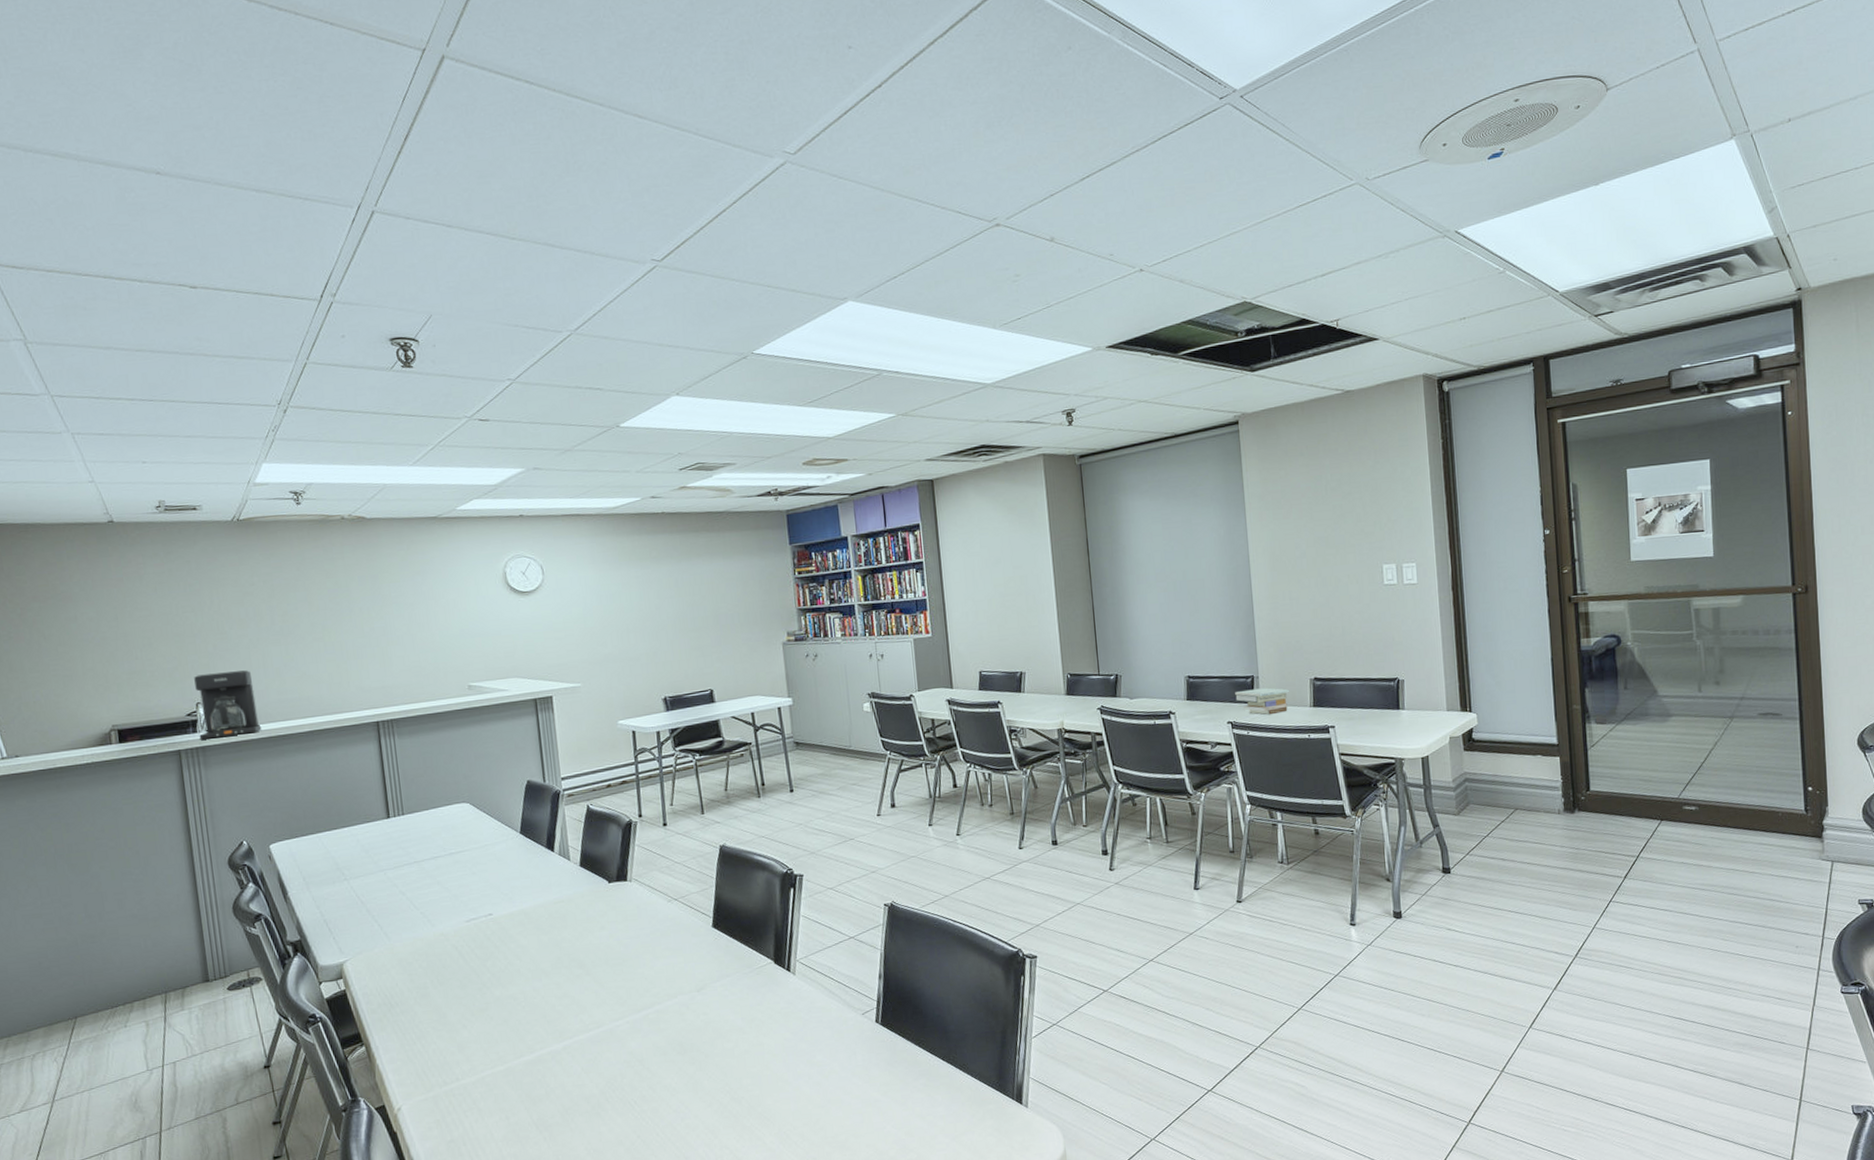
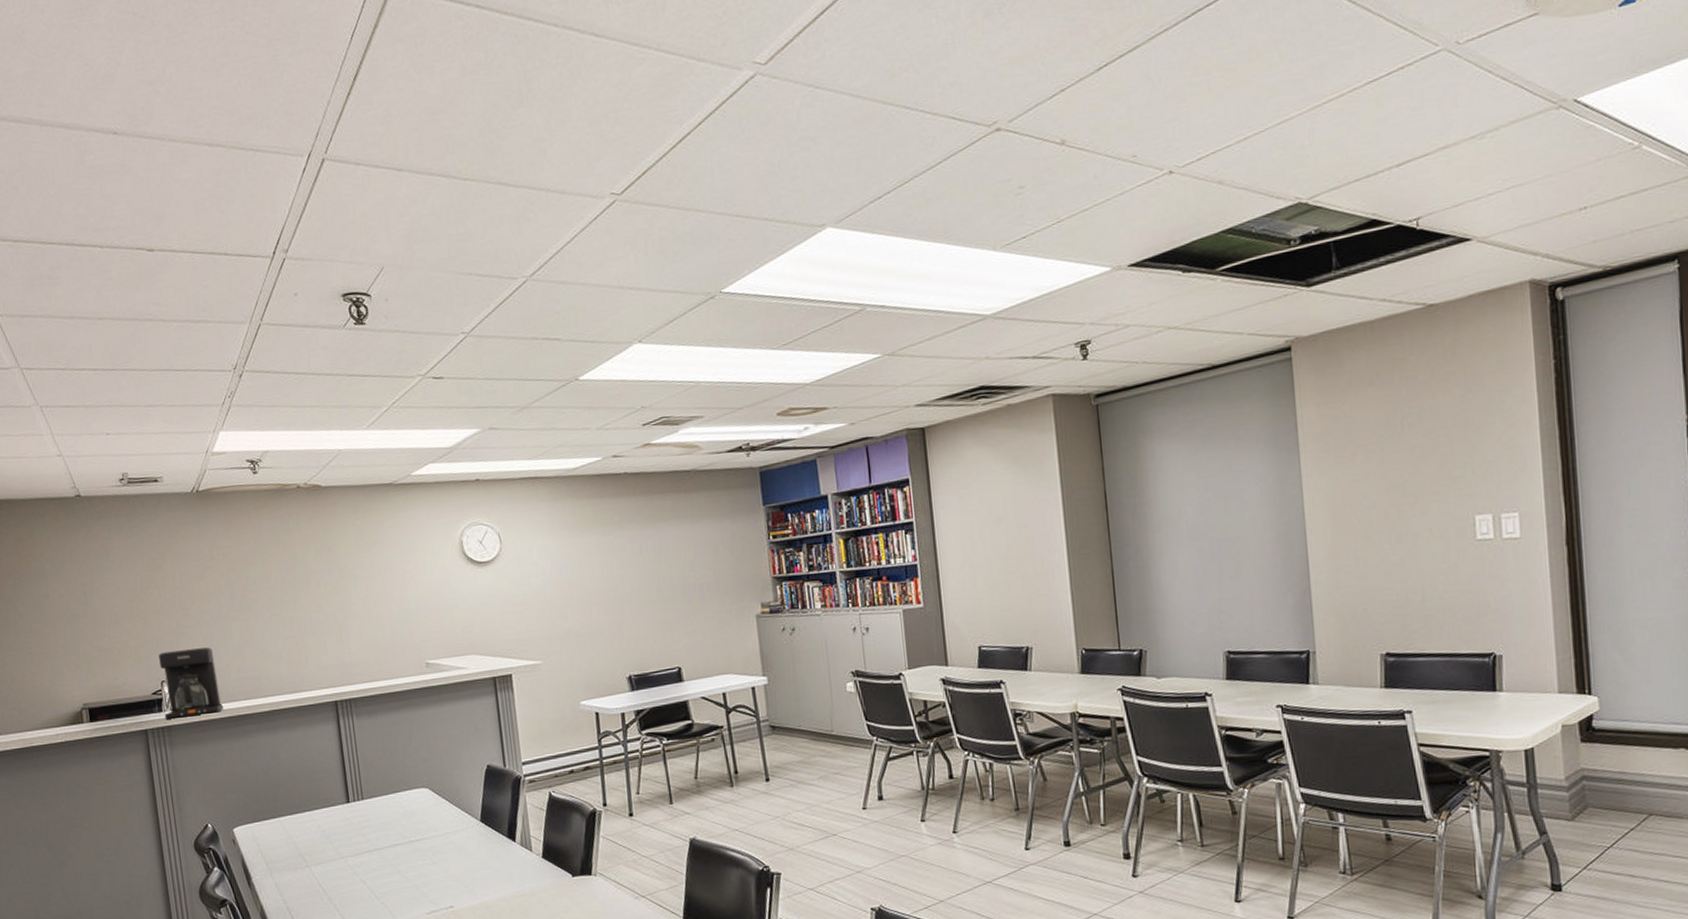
books: present [1235,687,1290,715] -> none [1286,665,1355,698]

